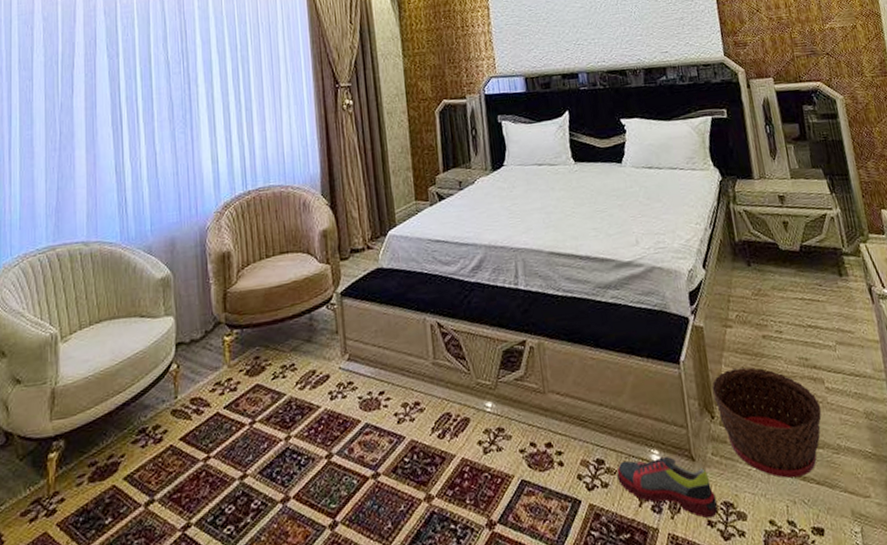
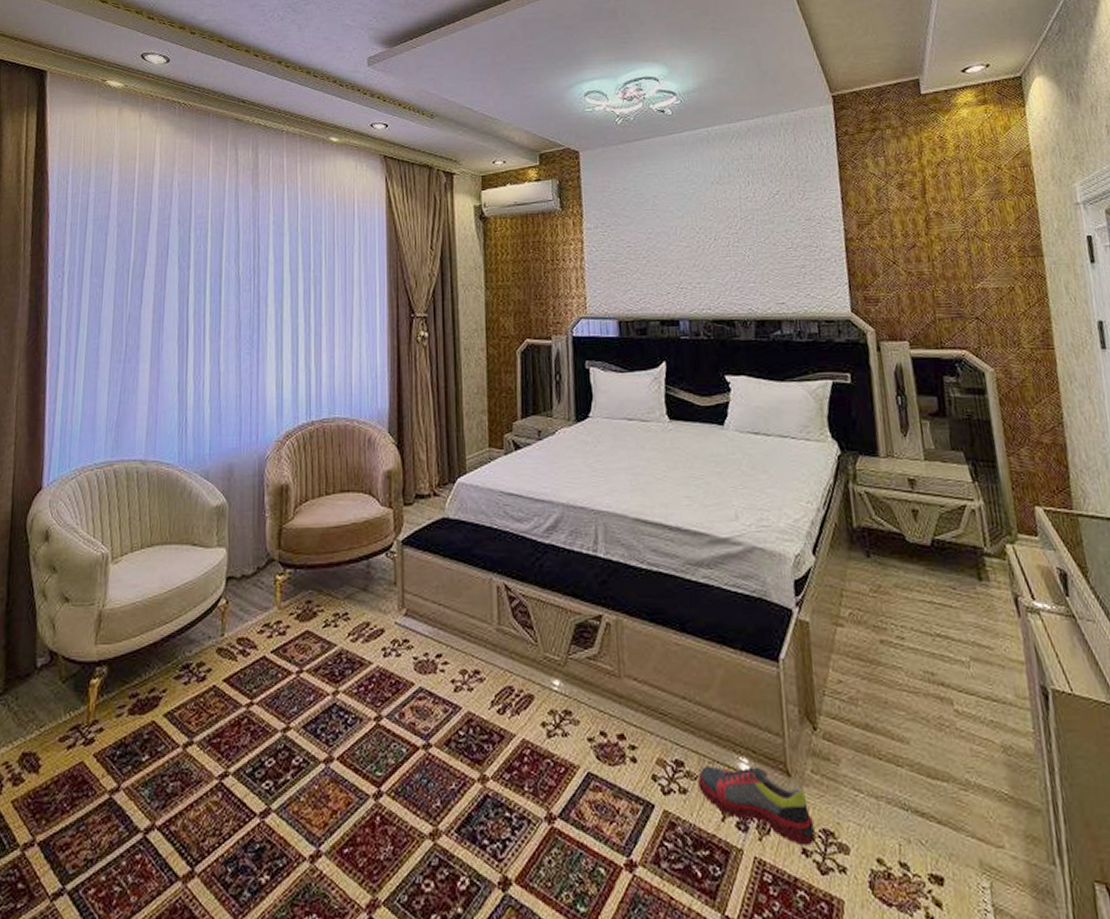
basket: present [712,367,822,478] -> none [815,675,948,813]

